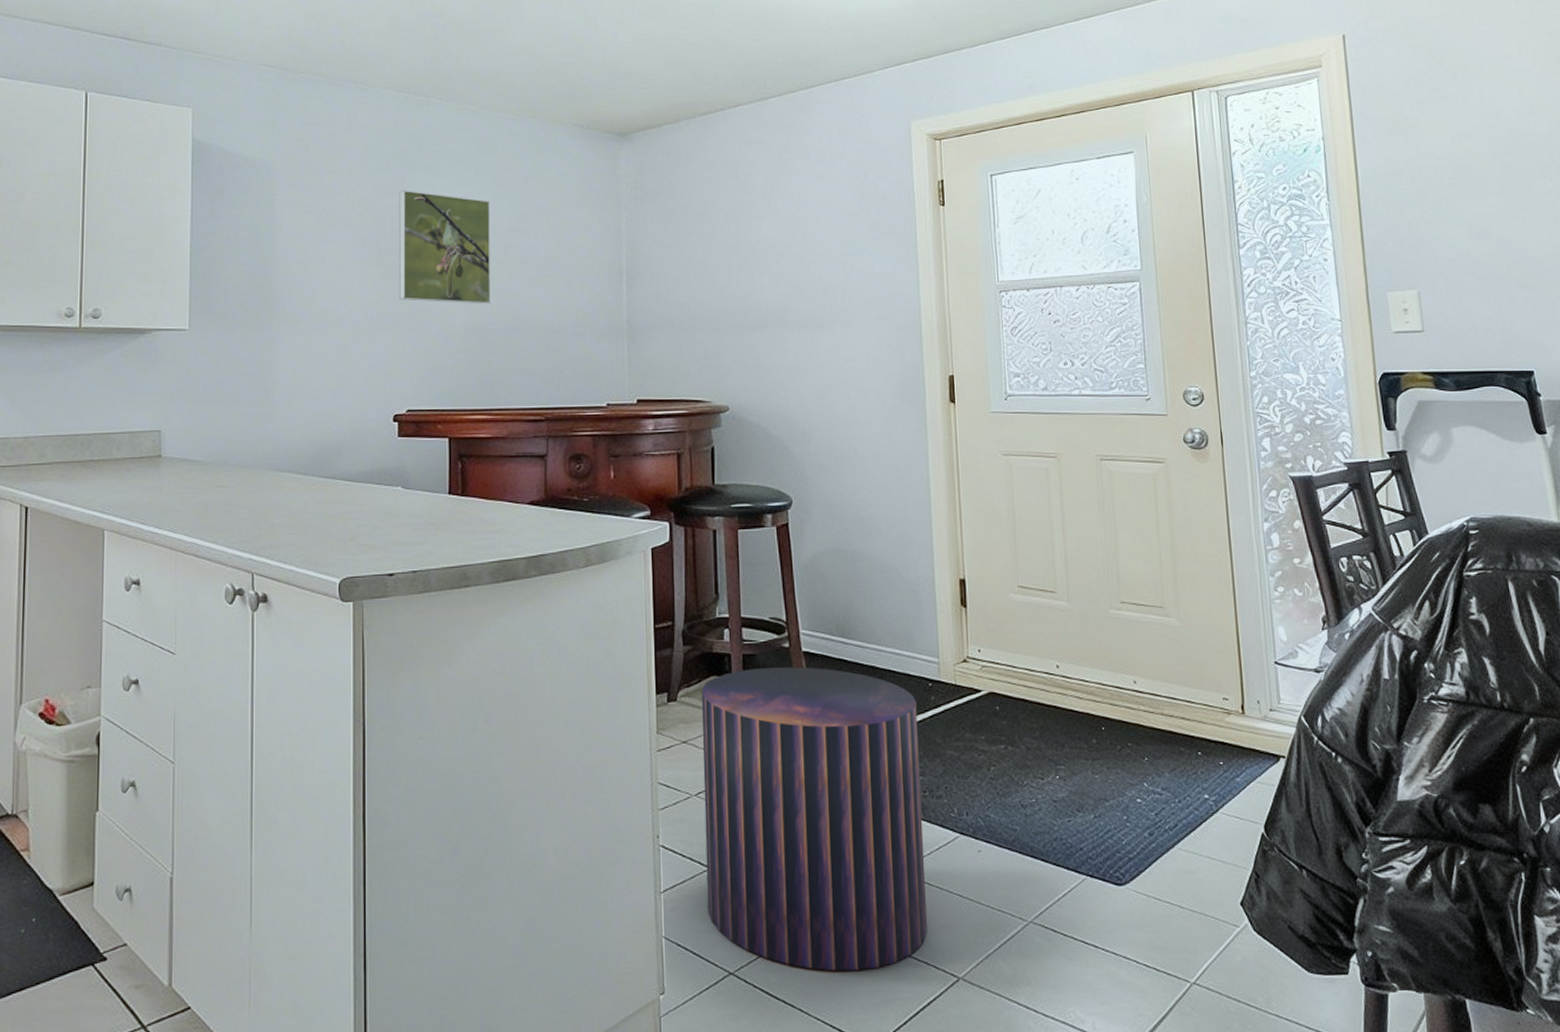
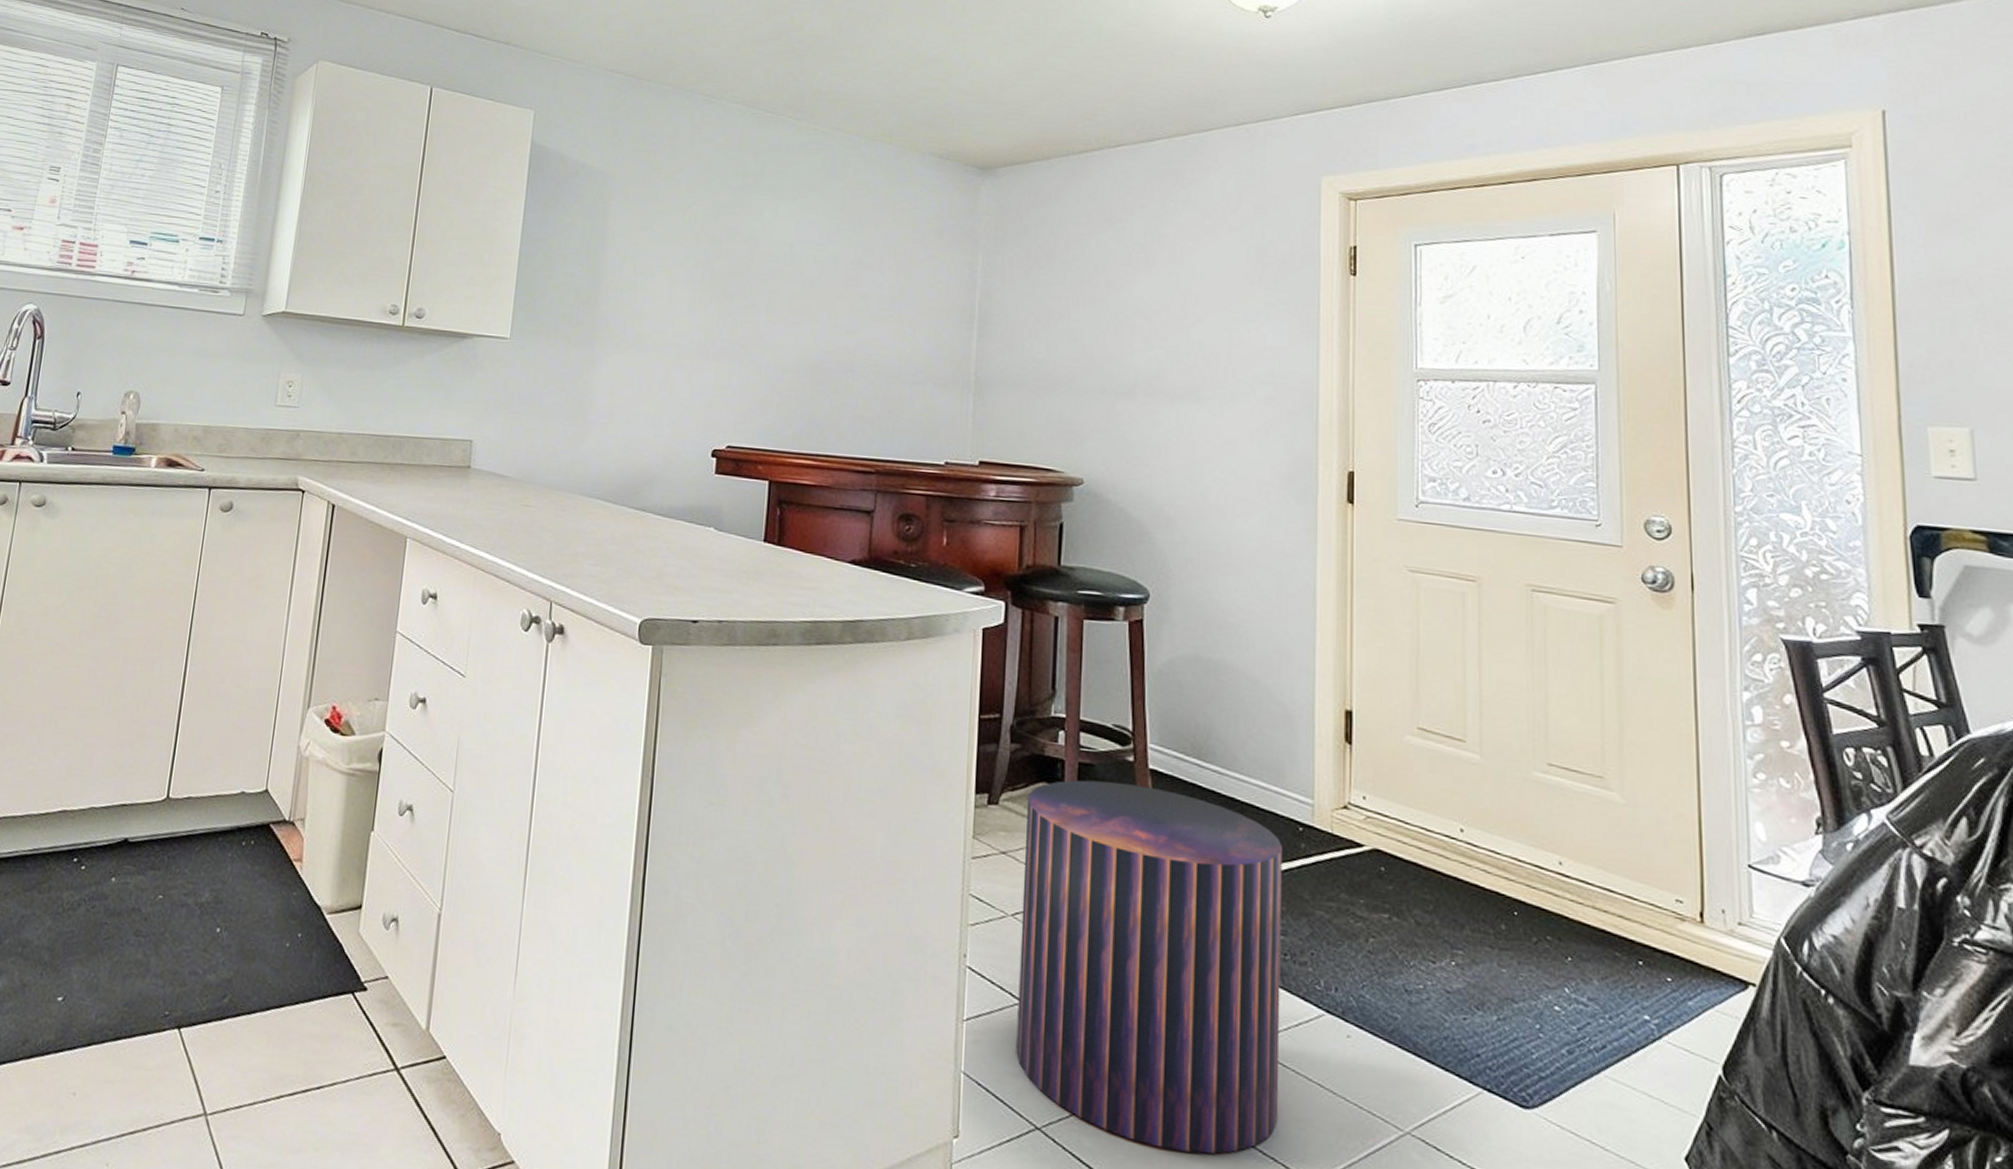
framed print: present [399,190,491,305] -> none [729,210,835,341]

